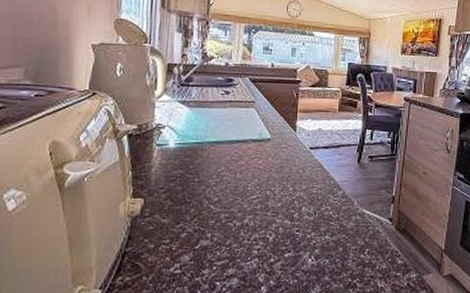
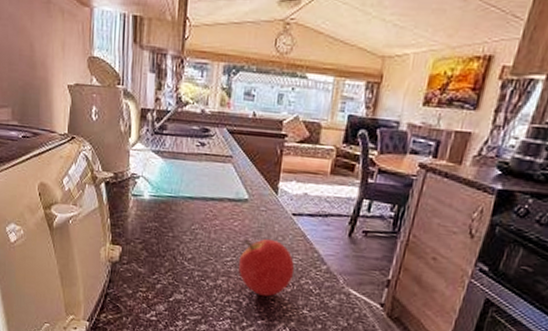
fruit: none [263,174,315,228] -> present [238,238,295,297]

